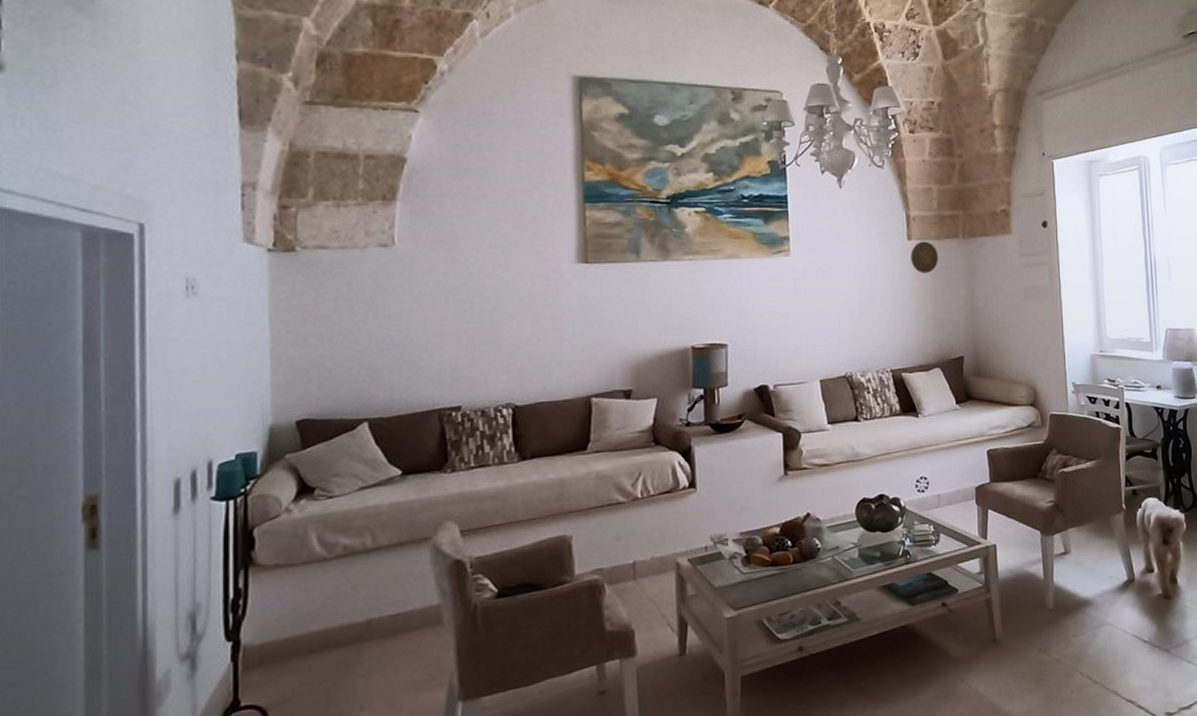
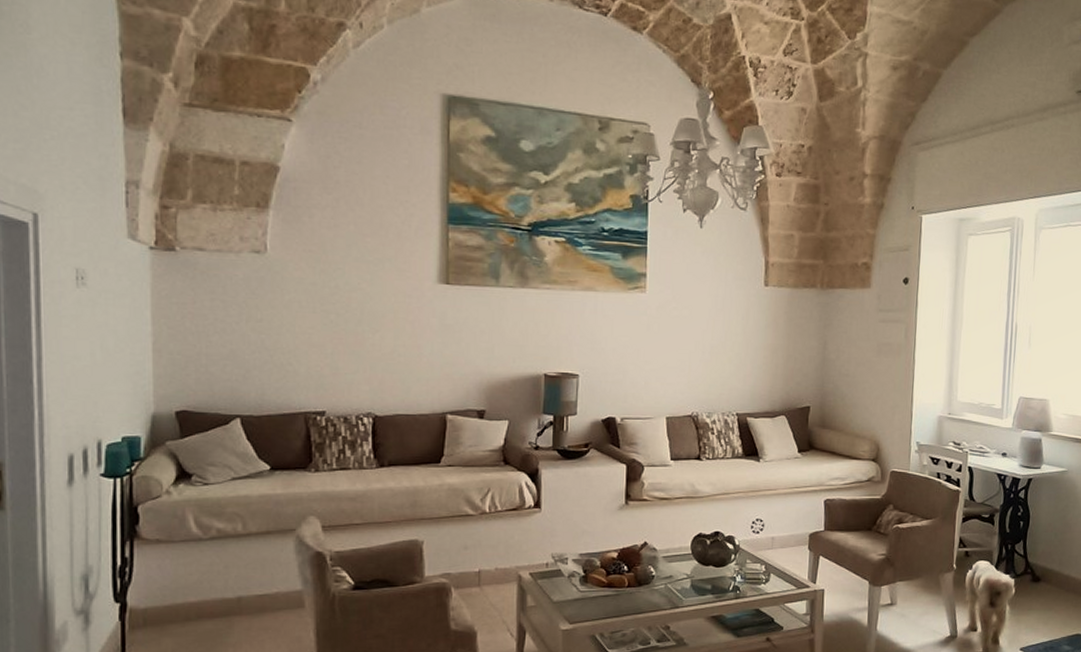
decorative plate: present [911,241,938,273] -> none [766,288,794,321]

